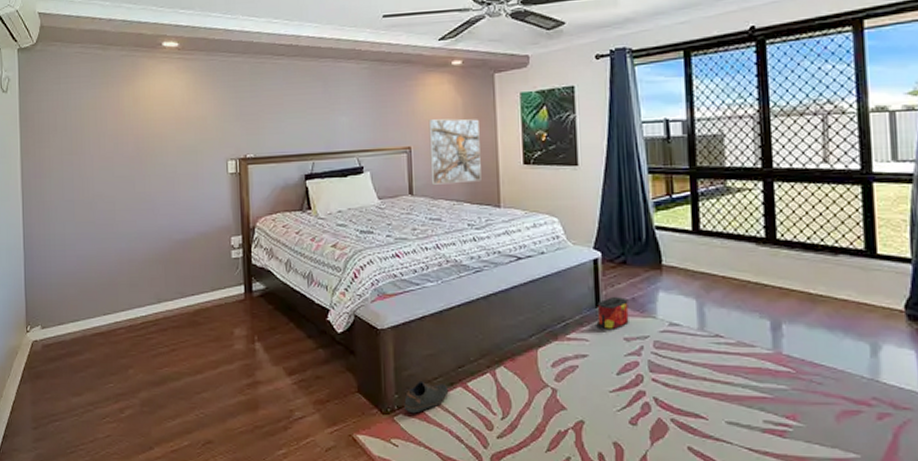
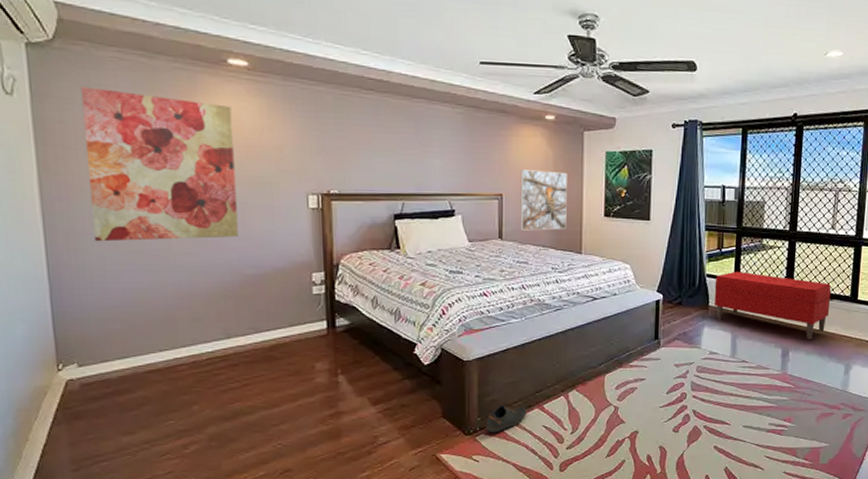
wall art: none [53,79,169,214] -> present [80,86,238,242]
bag: present [596,297,629,329] -> none [654,332,680,358]
bench: none [667,221,836,308] -> present [714,271,832,339]

